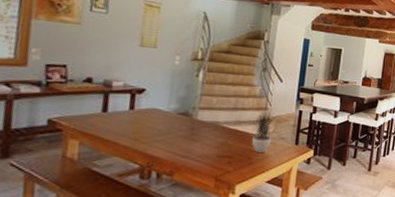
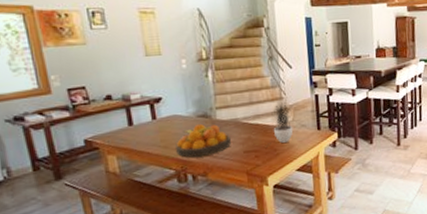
fruit bowl: none [146,121,207,156] -> present [176,123,231,158]

